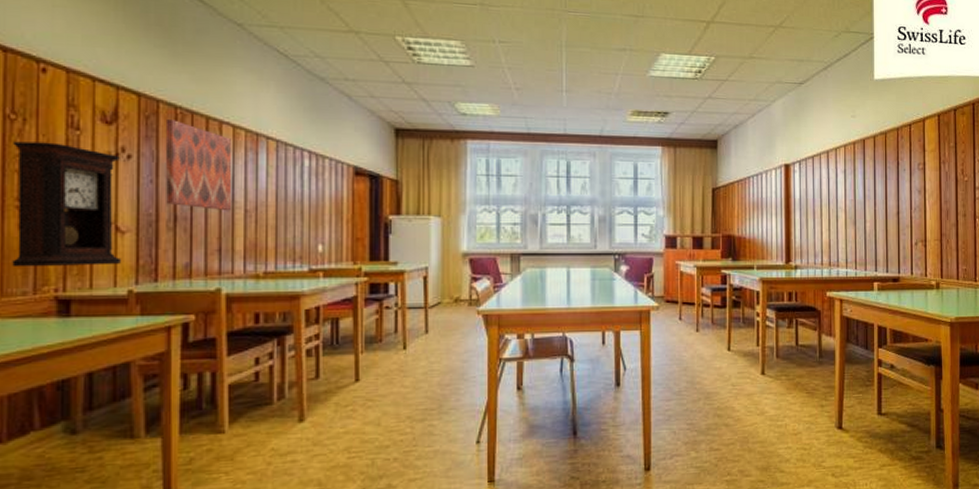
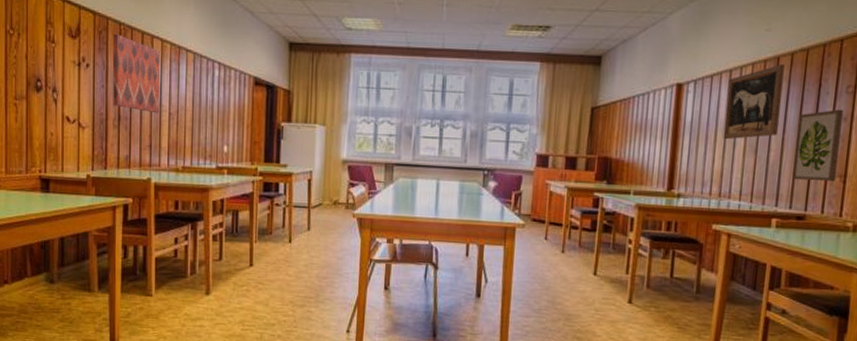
pendulum clock: present [12,141,122,267] -> none [12,52,83,154]
wall art: none [827,146,870,214] -> present [723,64,785,140]
wall art: none [884,183,918,247] -> present [791,109,843,182]

